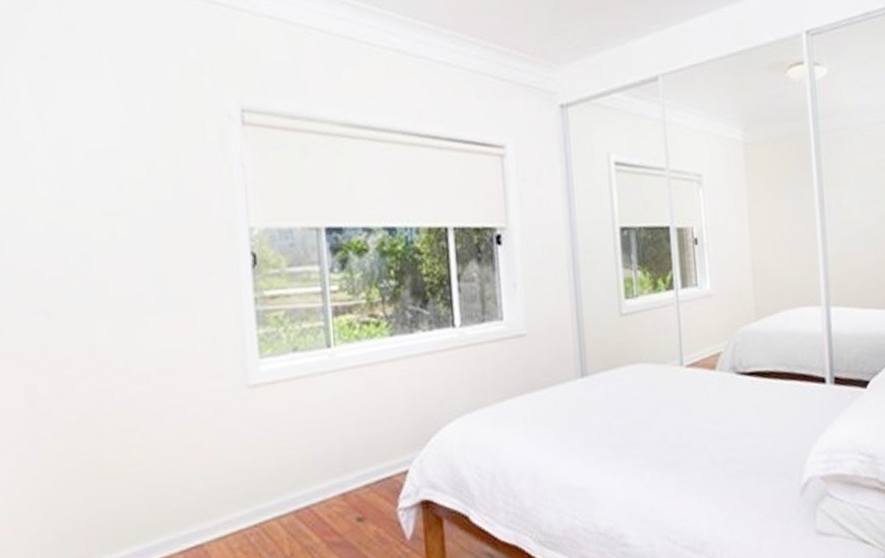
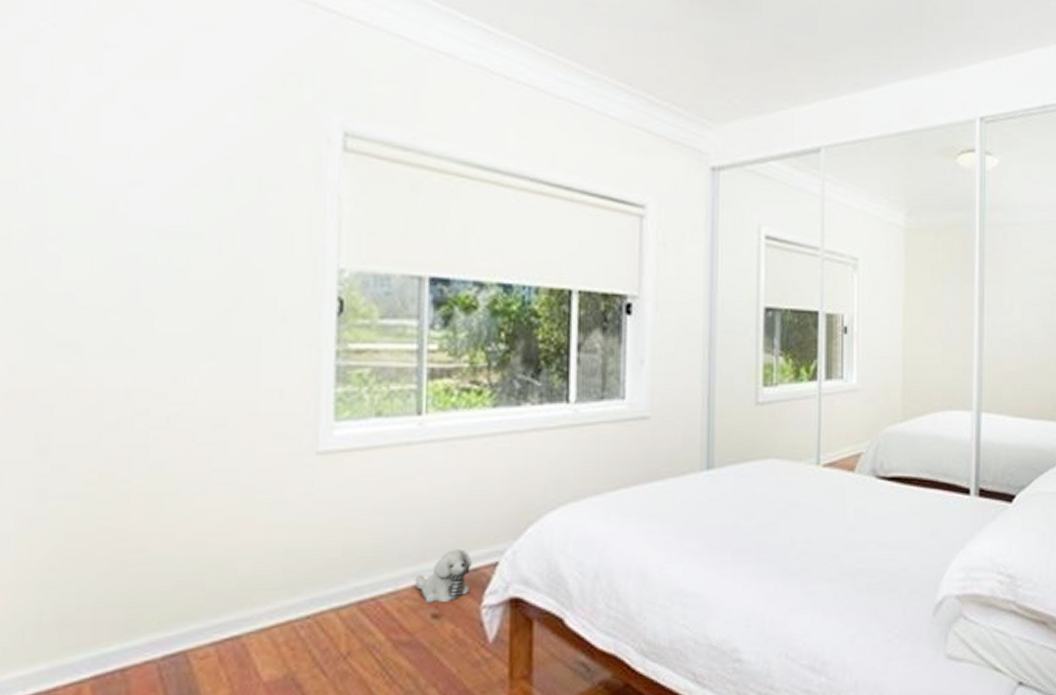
plush toy: none [340,461,386,509] -> present [415,549,472,603]

